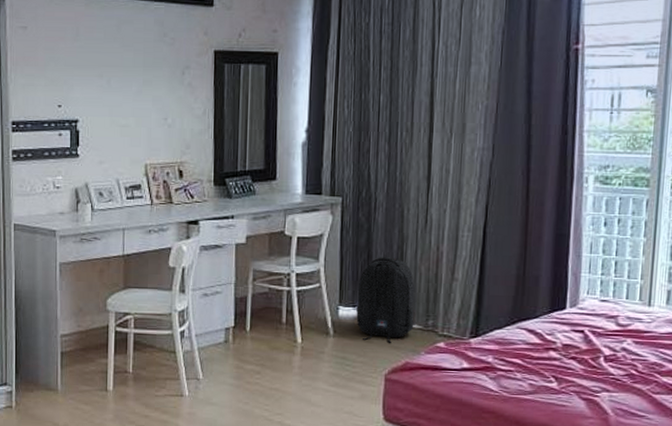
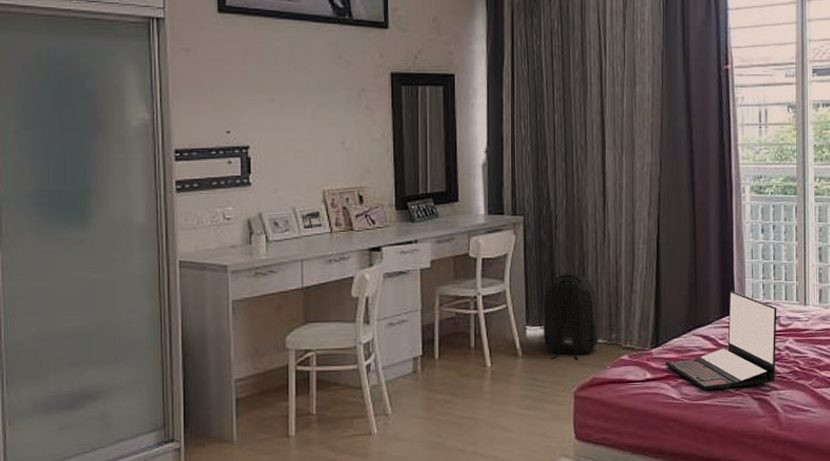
laptop: none [484,285,616,385] -> present [665,290,777,390]

